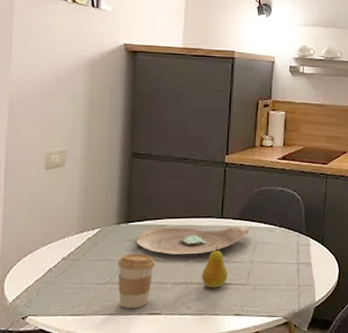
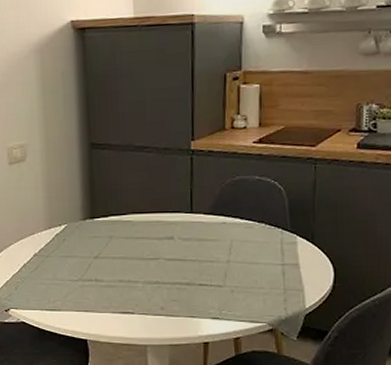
coffee cup: present [118,254,156,309] -> none [87,251,125,307]
decorative bowl: present [136,225,249,254] -> none [103,221,224,252]
fruit: present [201,246,228,288] -> none [173,243,202,289]

